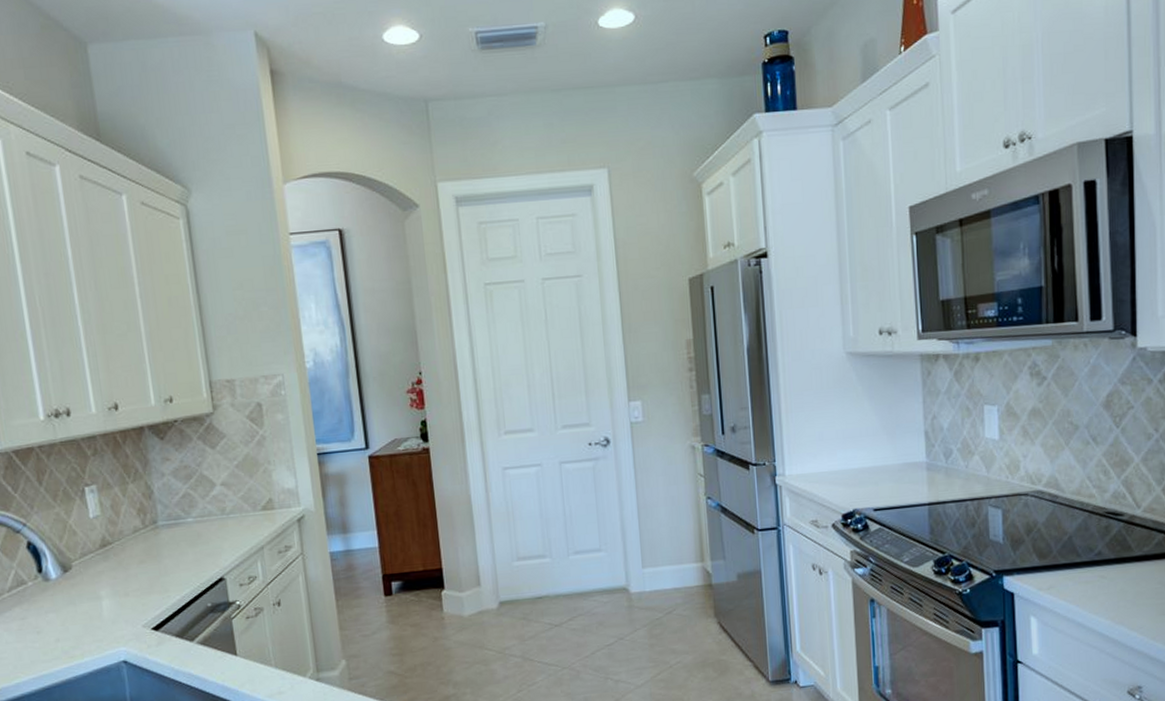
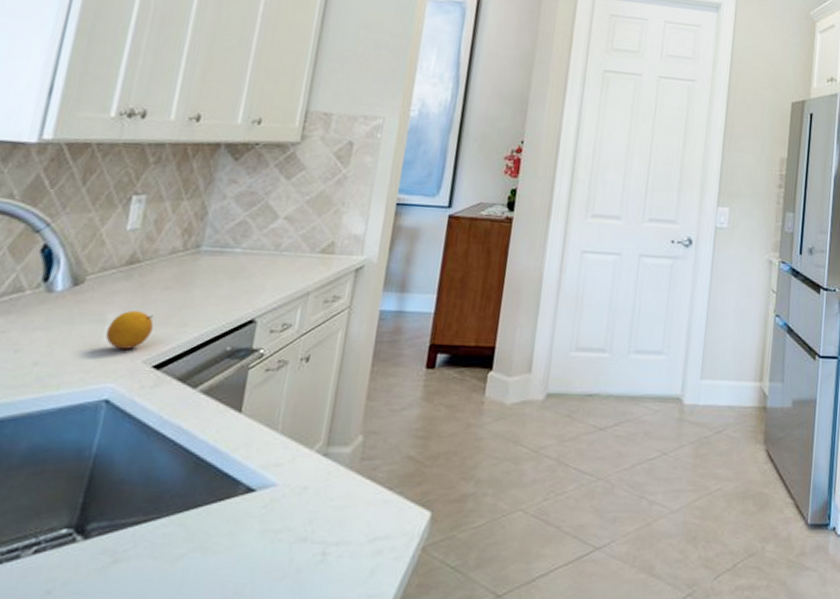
fruit: none [103,585,141,619] -> present [105,311,154,349]

